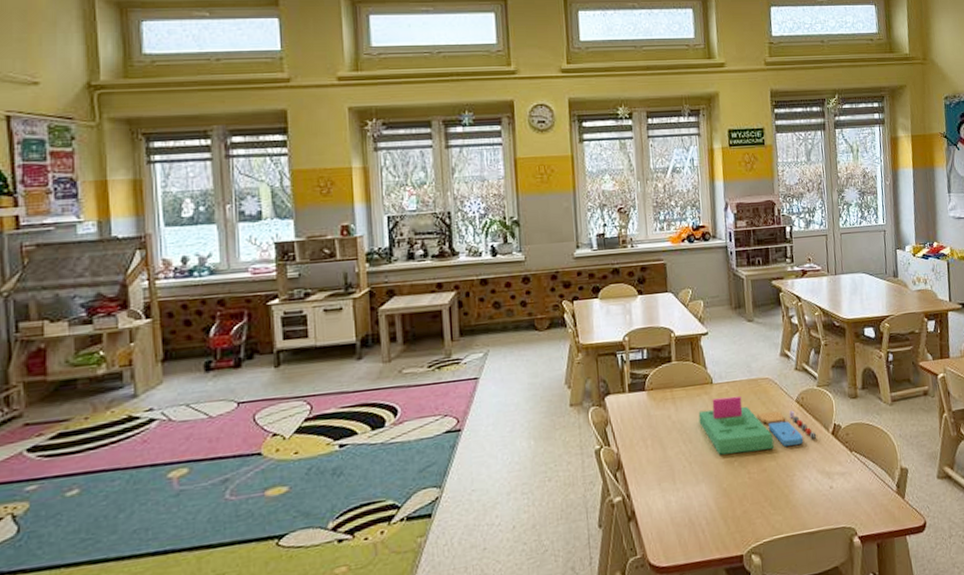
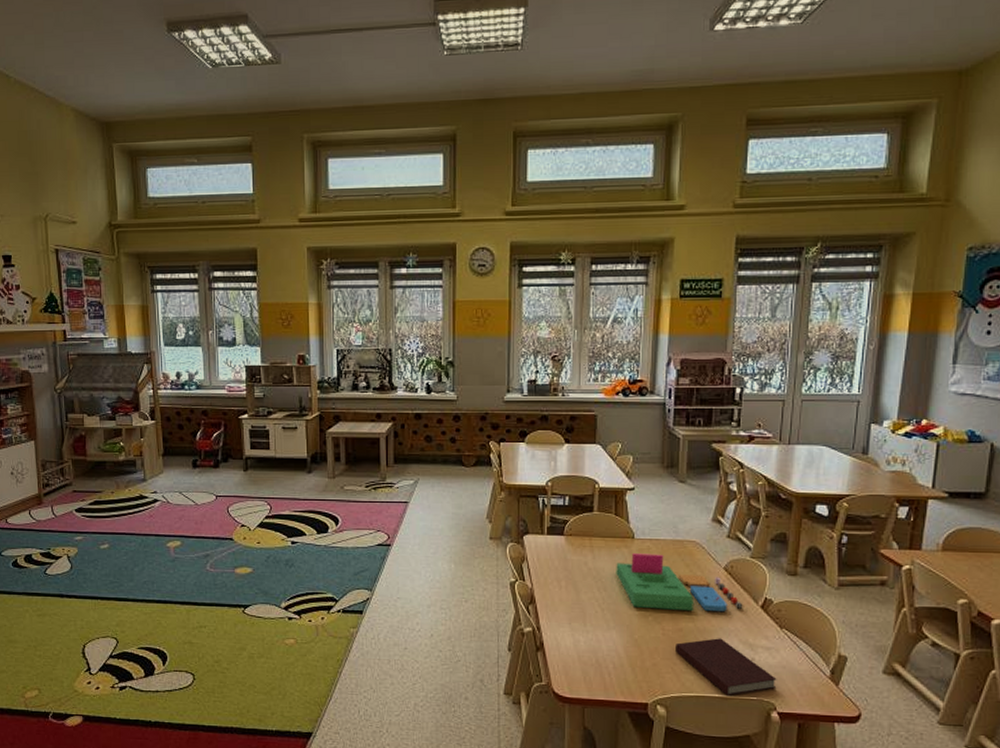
notebook: none [762,471,855,530] -> present [675,638,777,695]

